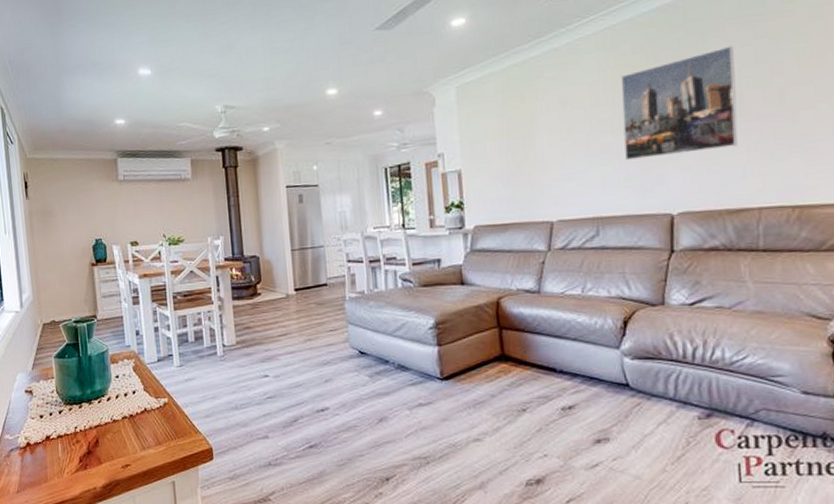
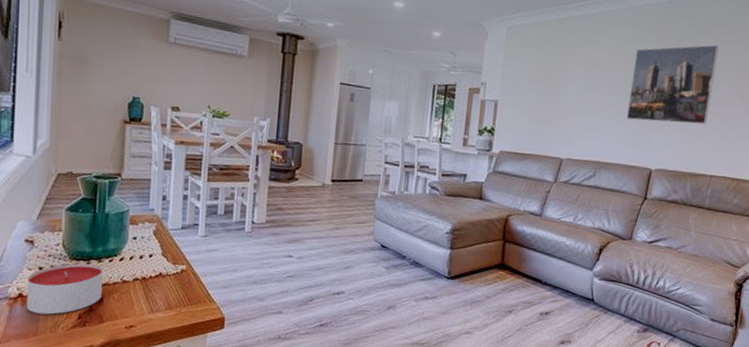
candle: none [32,407,96,461] -> present [26,263,103,315]

